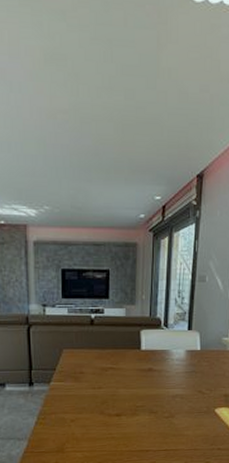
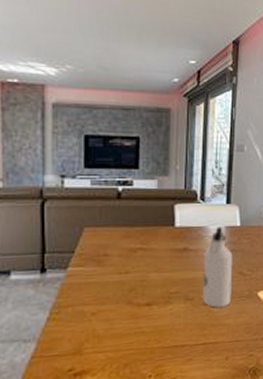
water bottle: none [164,350,193,420] -> present [202,227,233,308]

